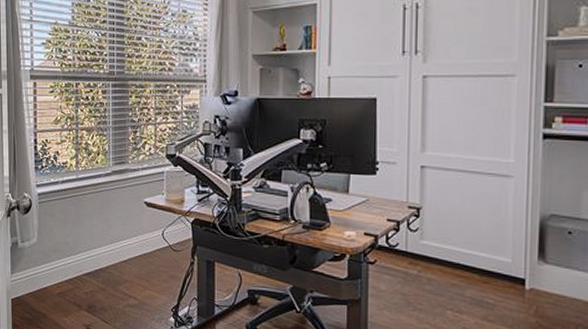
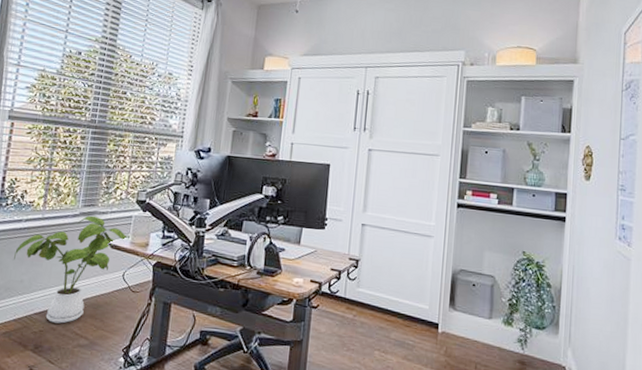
house plant: none [57,173,164,284] -> present [14,215,129,324]

